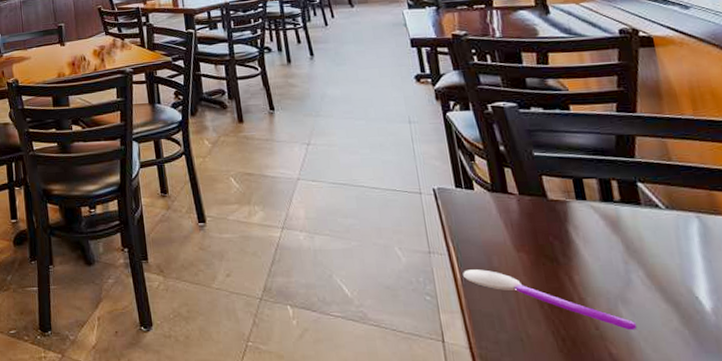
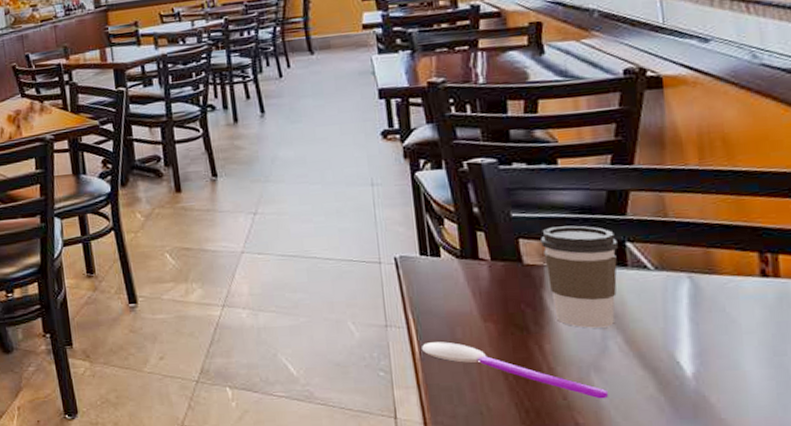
coffee cup: none [561,165,635,262] -> present [541,225,619,328]

